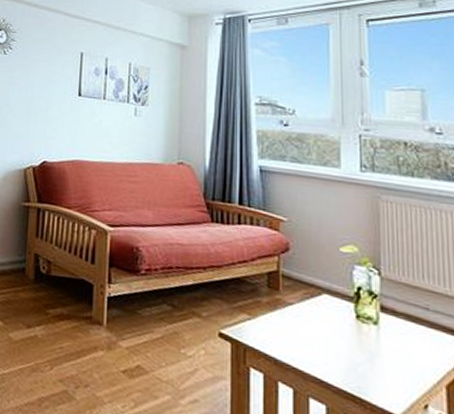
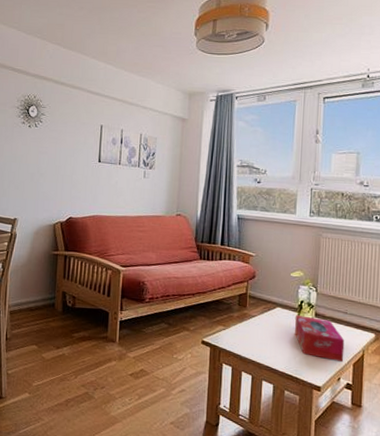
tissue box: none [352,307,431,382] -> present [295,315,345,363]

